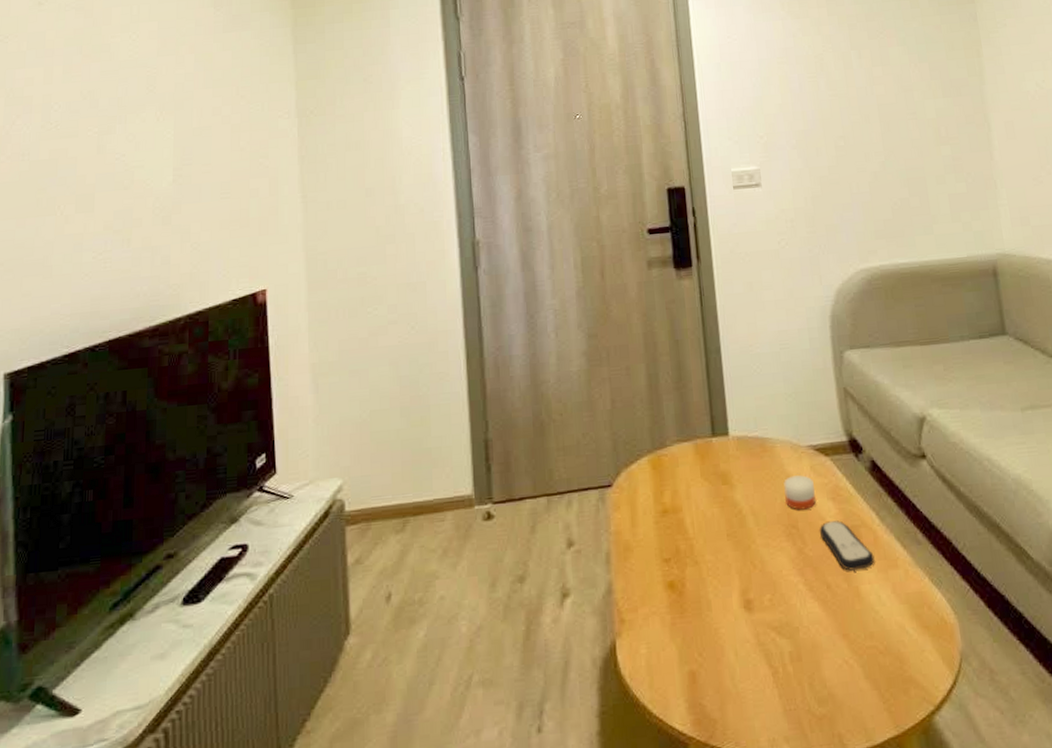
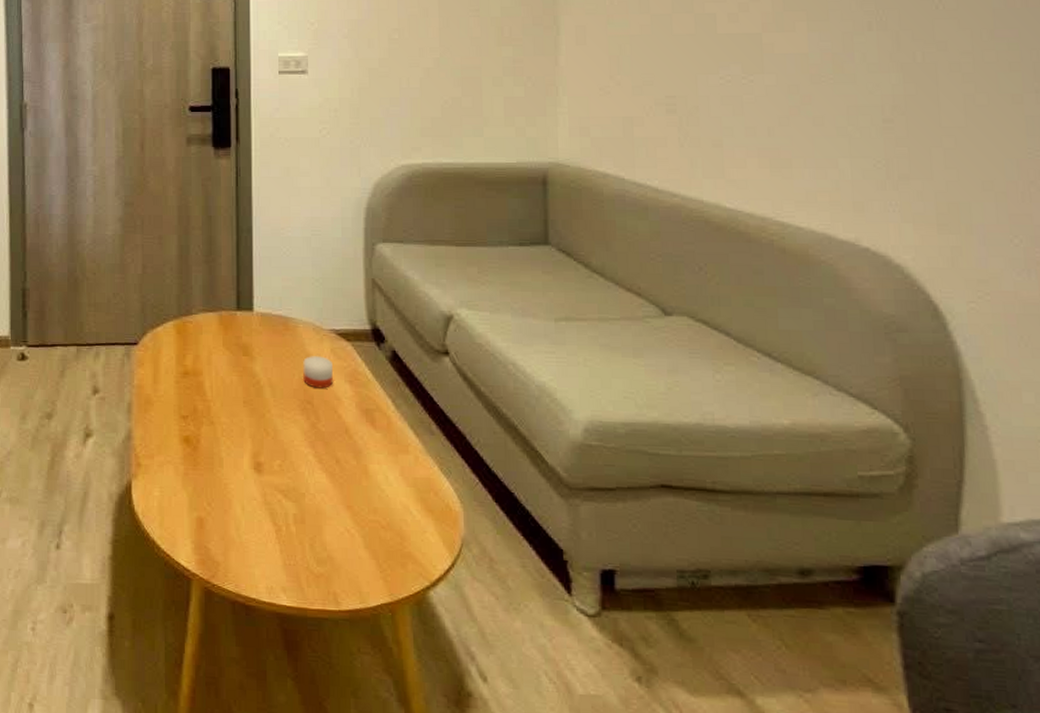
remote control: present [819,520,875,571] -> none [333,402,386,450]

